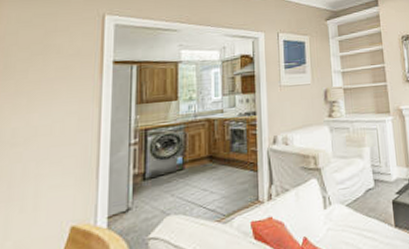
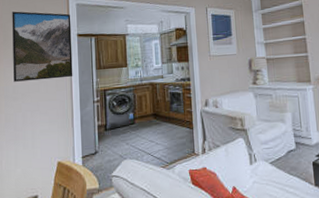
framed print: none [13,31,106,123] -> present [12,11,73,82]

